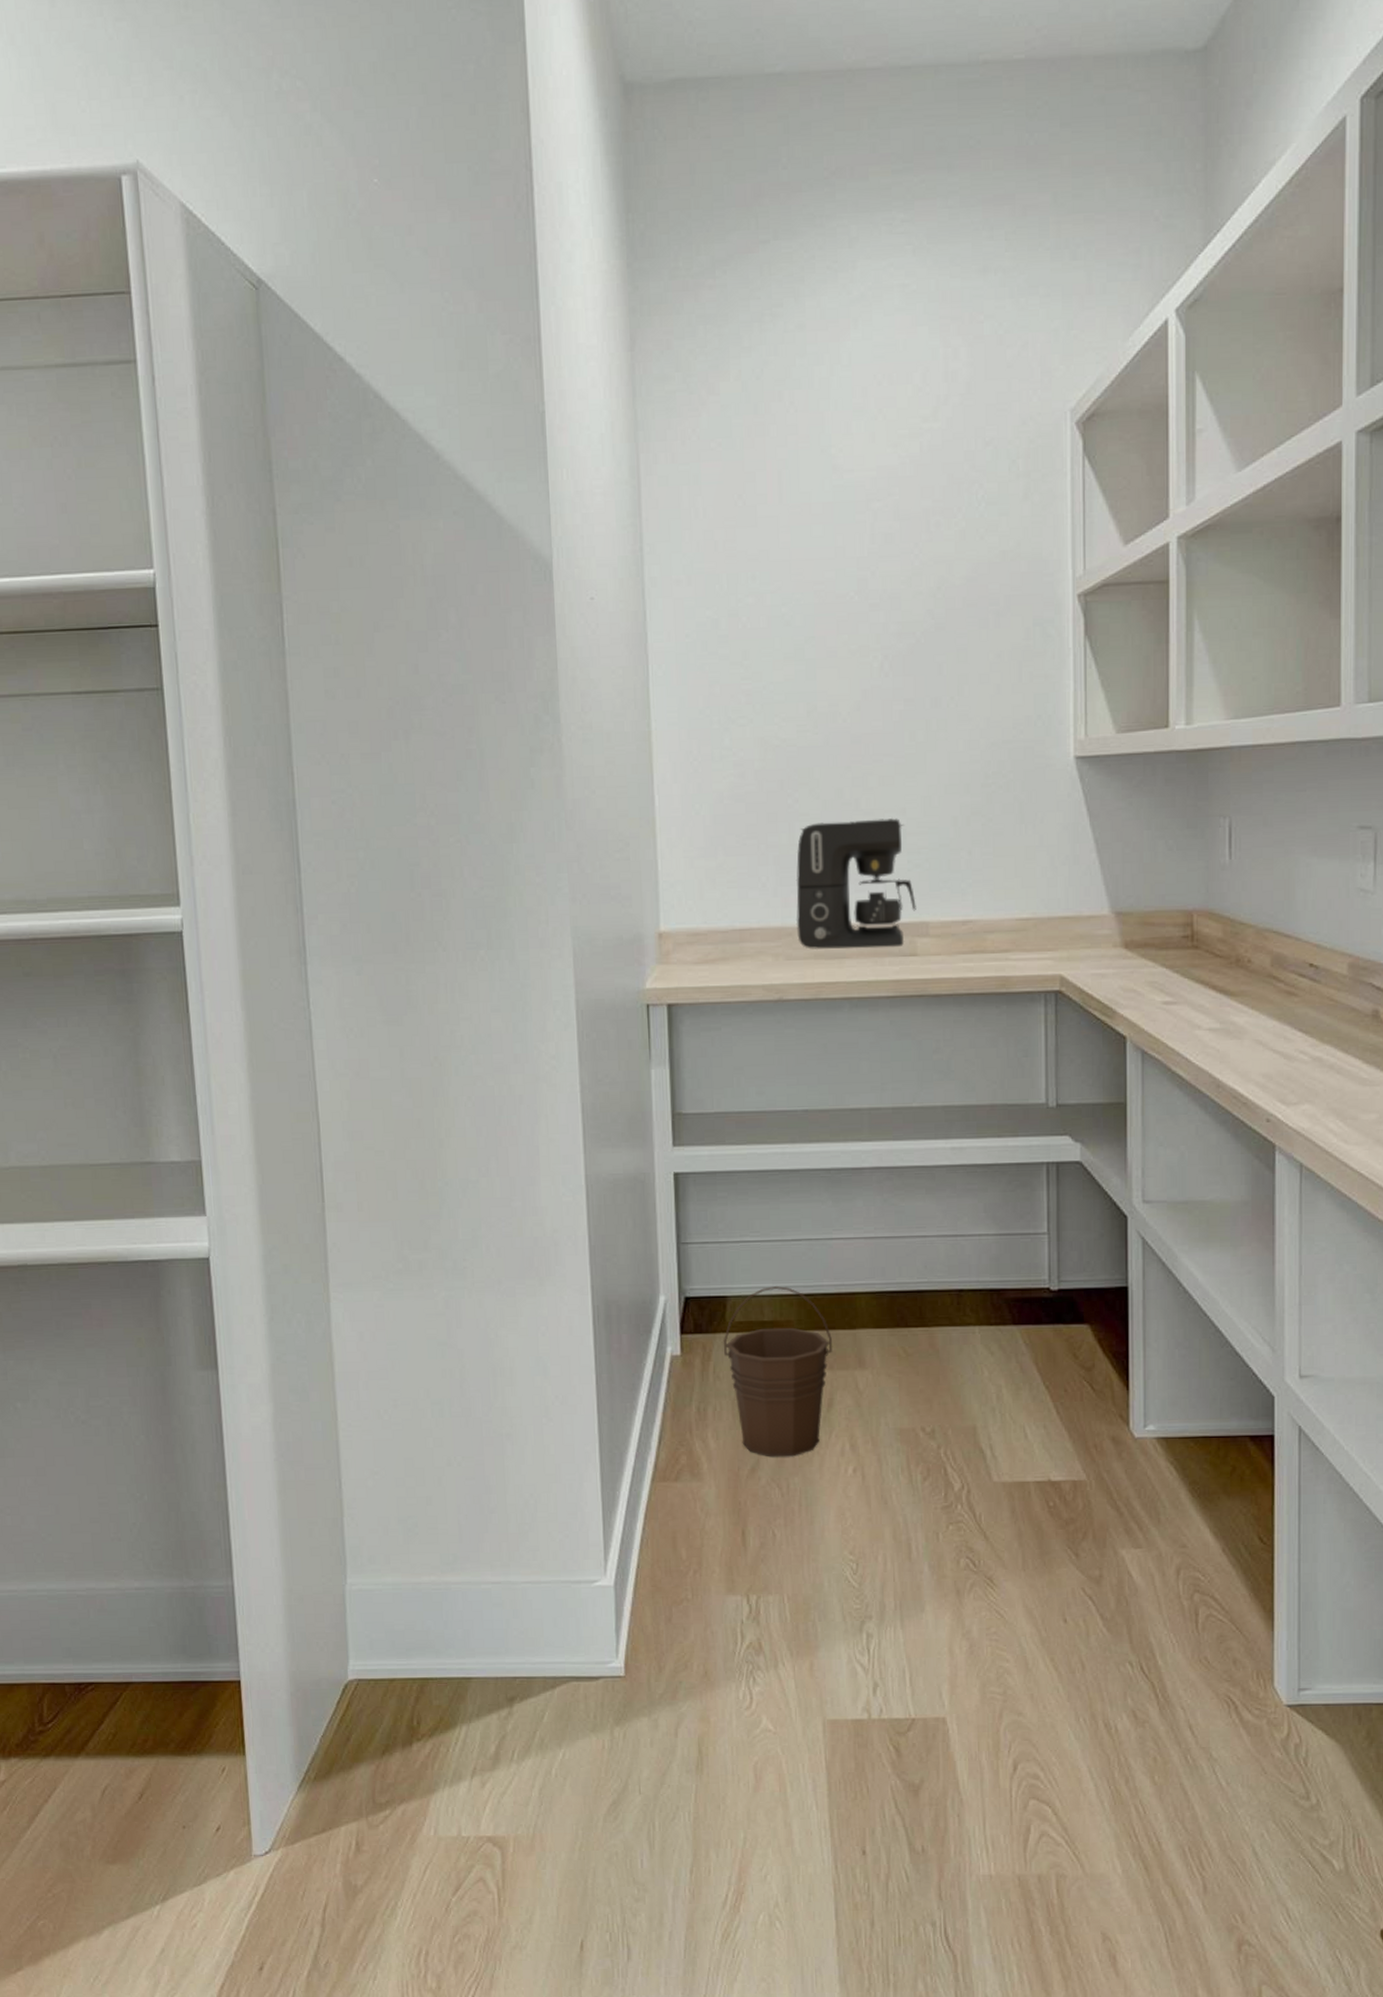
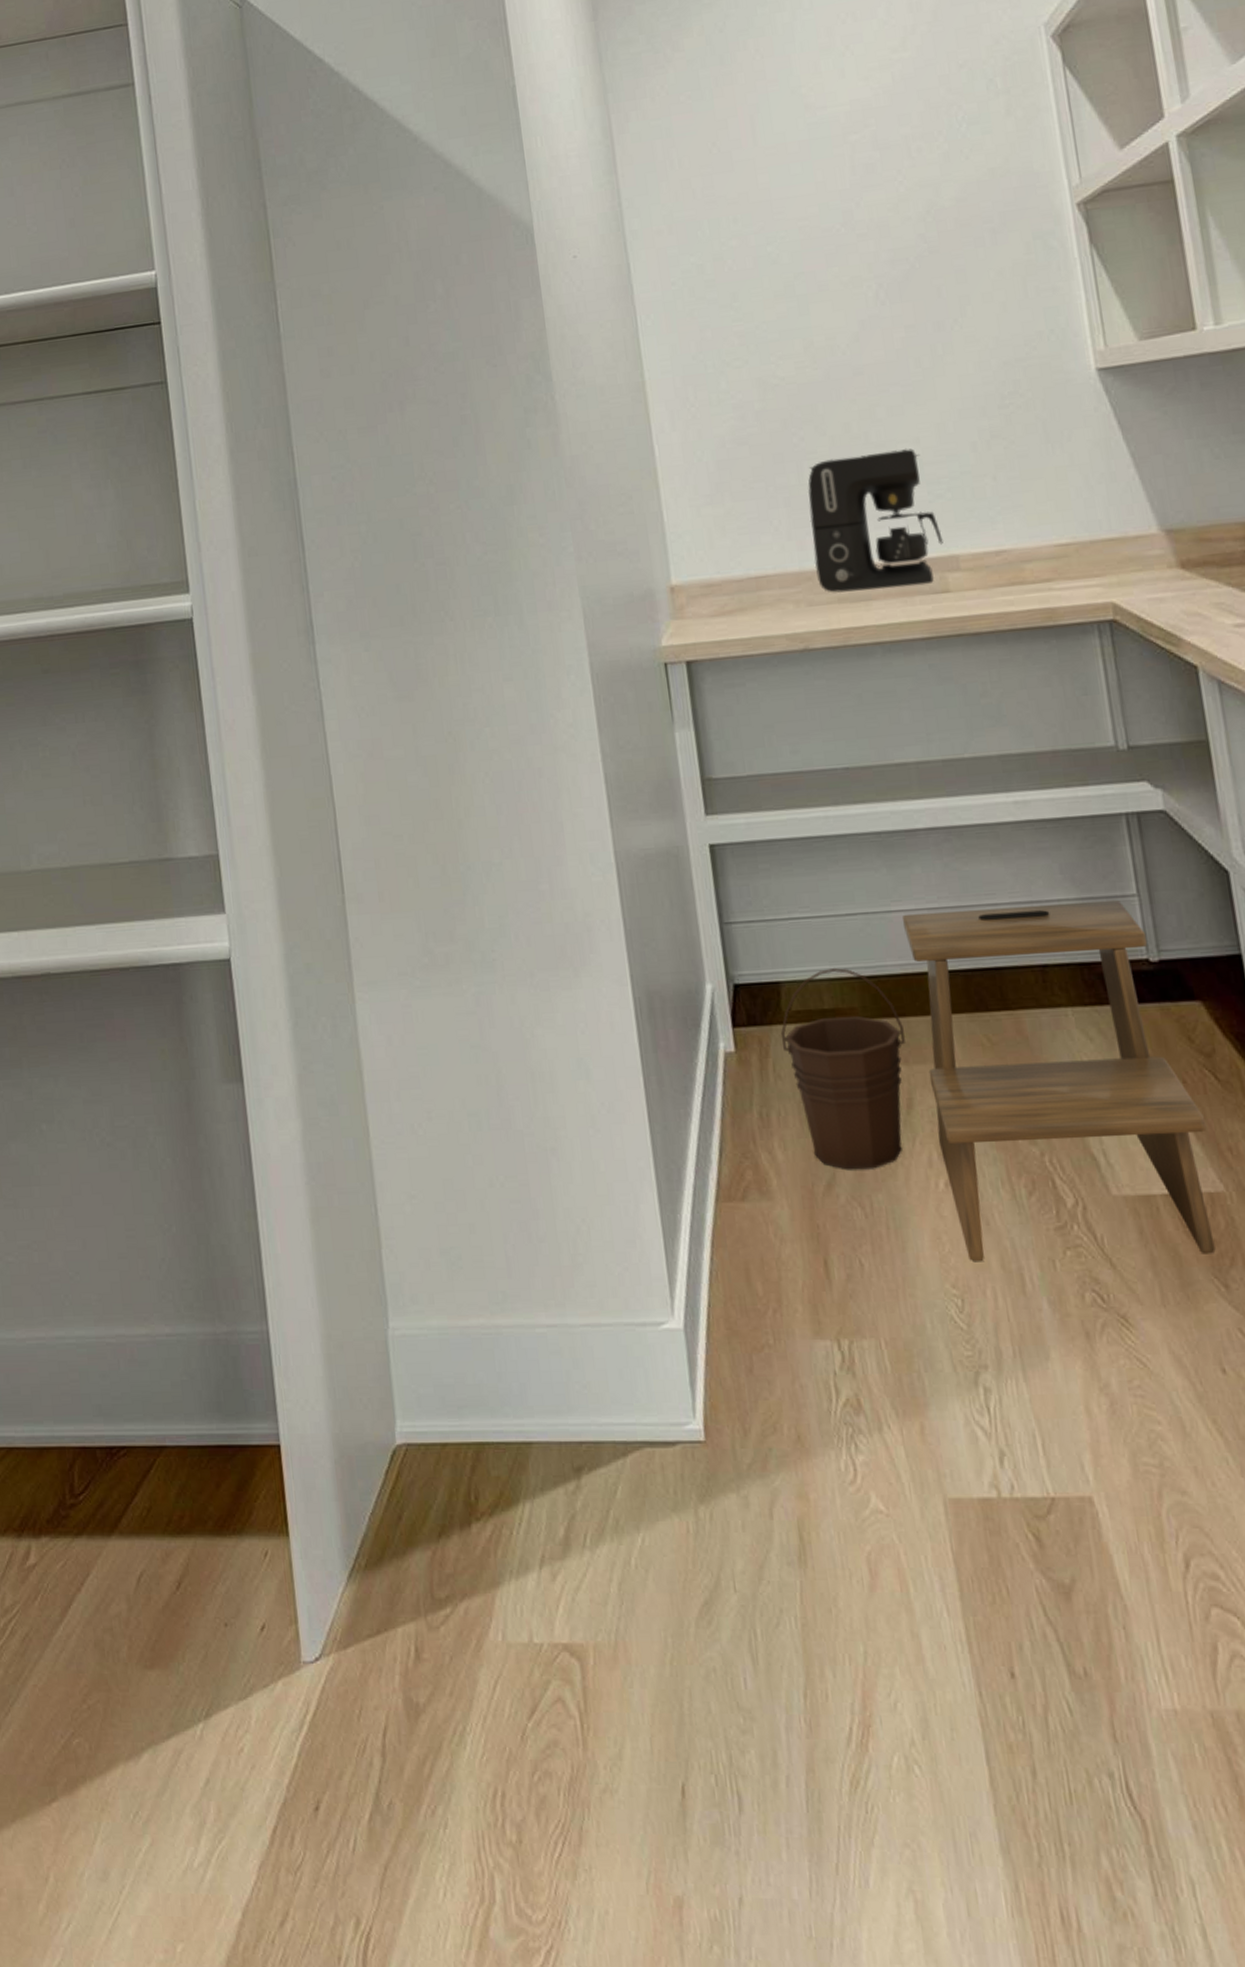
step stool: none [841,1236,1079,1533] -> present [902,899,1216,1261]

